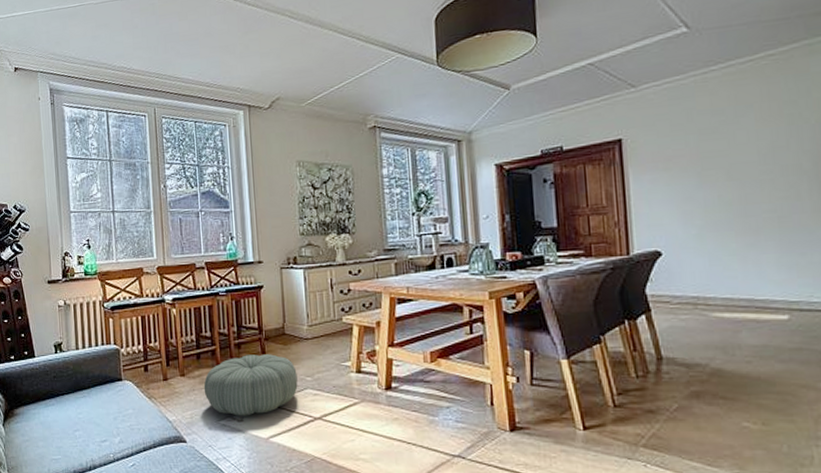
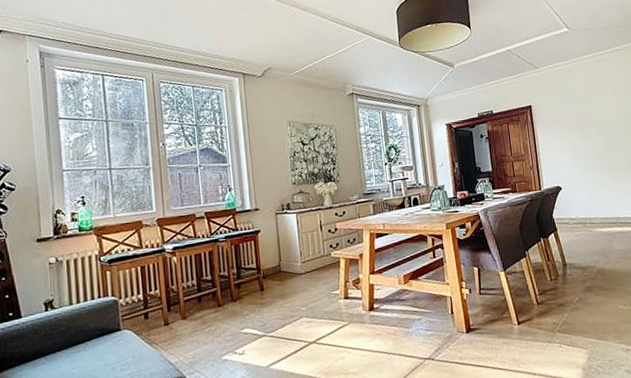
pouf: present [203,354,298,416] -> none [205,290,294,350]

